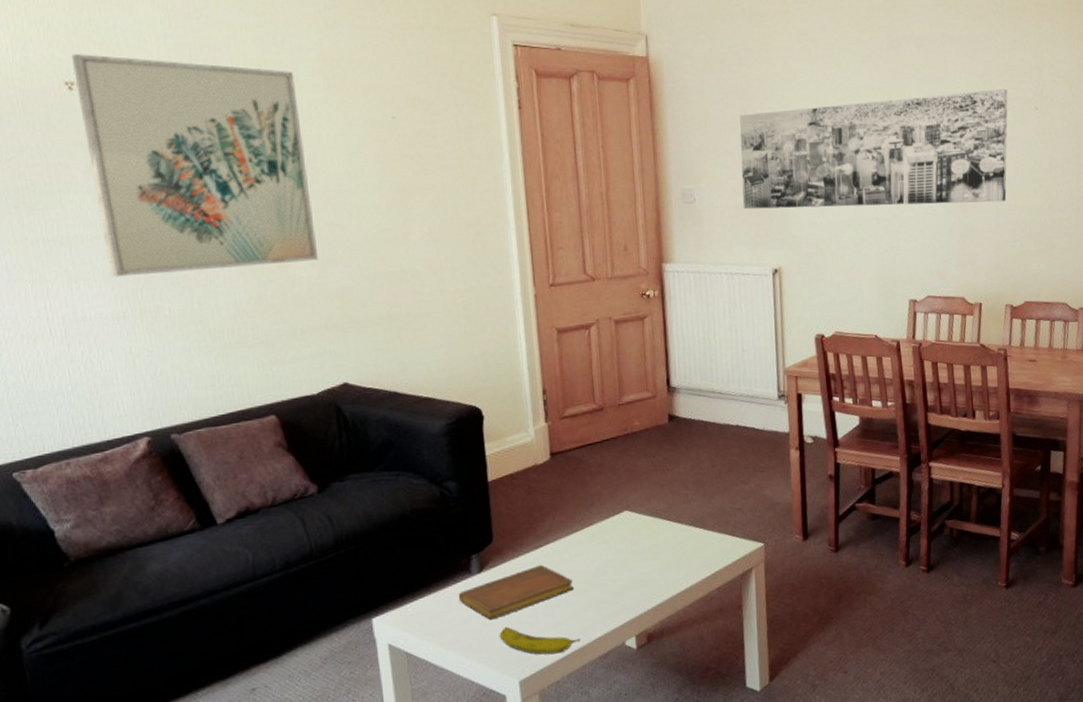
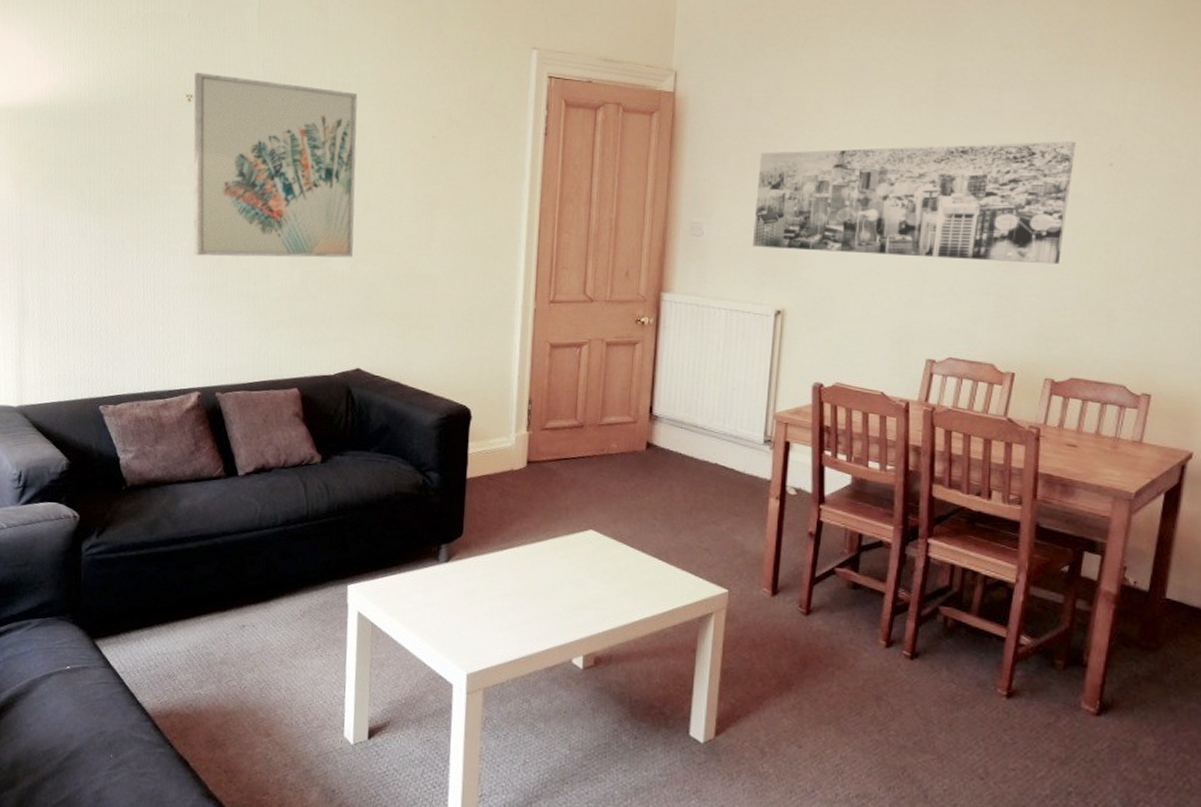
notebook: present [458,564,573,620] -> none [424,566,530,610]
fruit: present [499,626,581,655] -> none [455,618,530,656]

